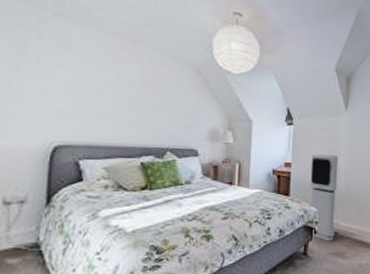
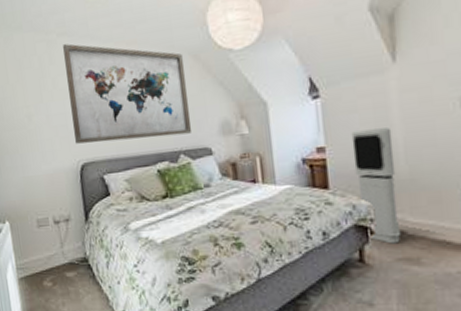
wall art: none [52,25,186,135] -> present [63,43,192,144]

